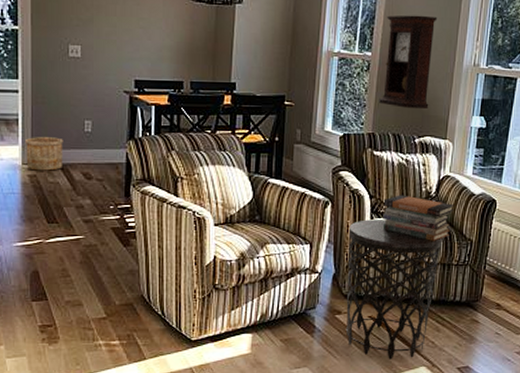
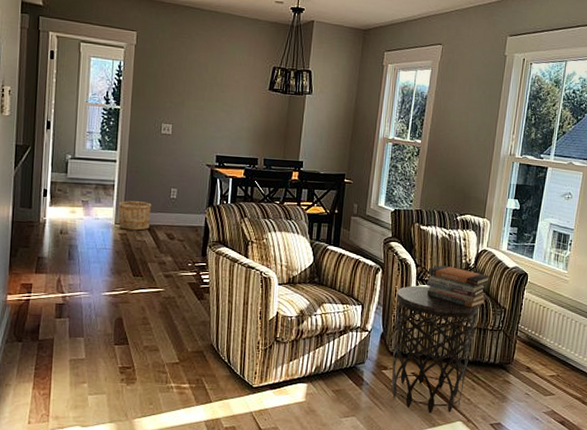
pendulum clock: present [378,15,438,110] -> none [425,109,479,191]

